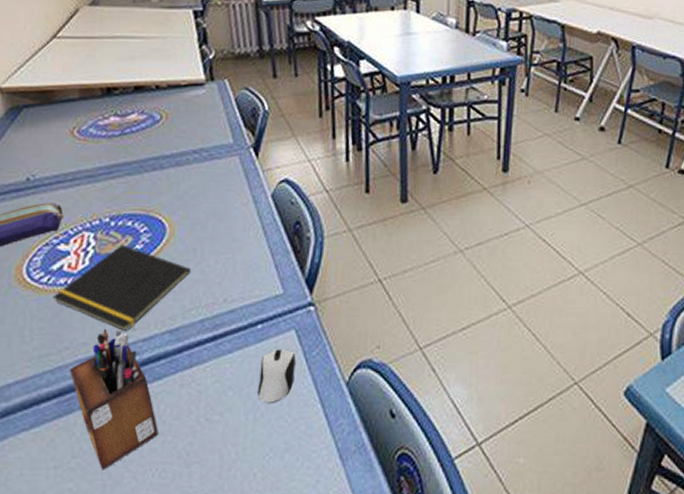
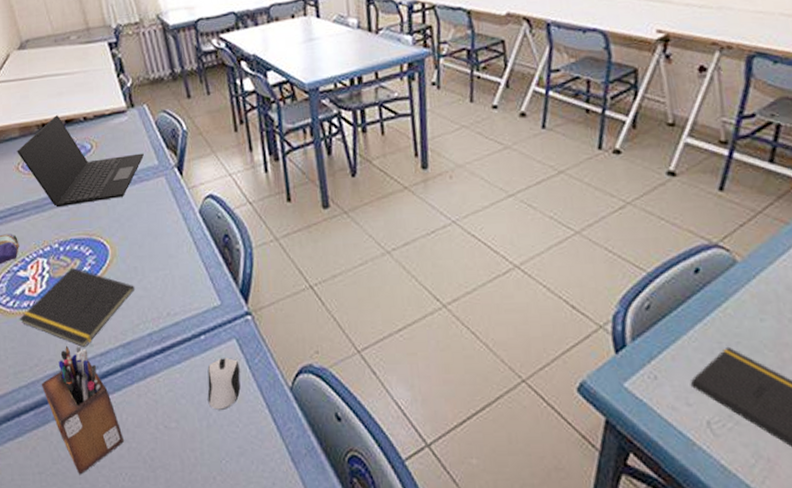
laptop: none [74,80,219,179] -> present [17,115,144,208]

